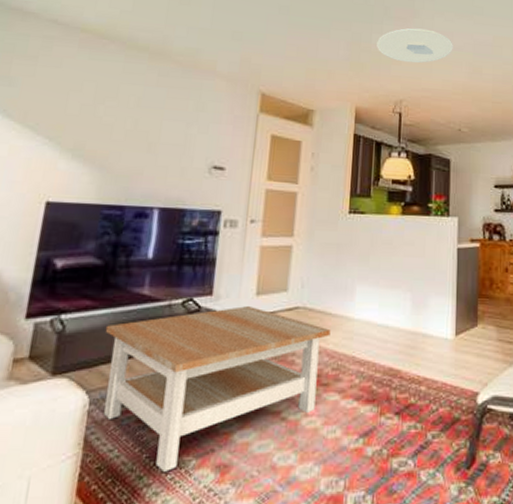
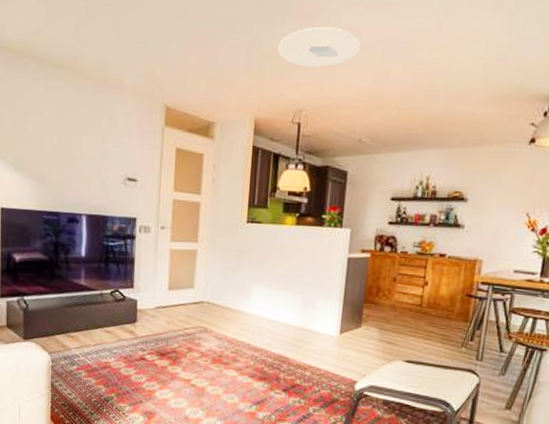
coffee table: present [103,306,331,472] -> none [56,298,230,412]

